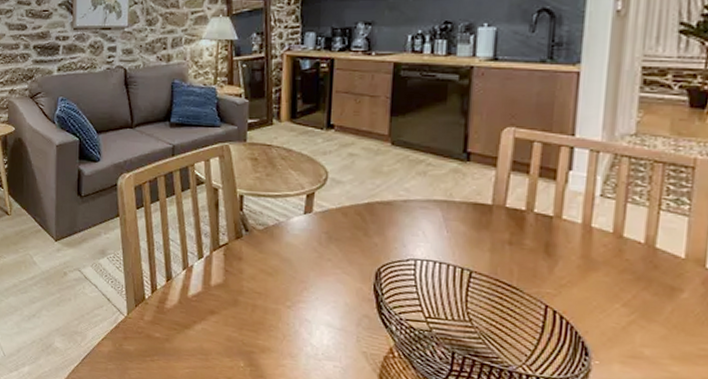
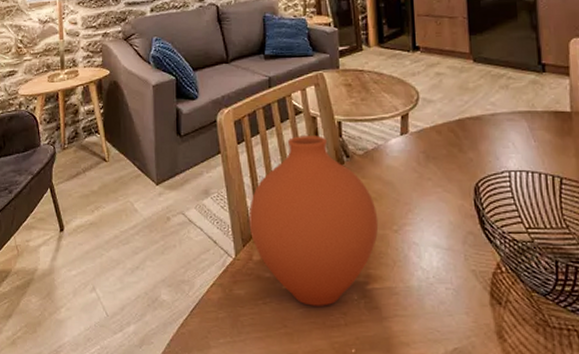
vase: none [142,206,272,370] -> present [248,136,379,306]

